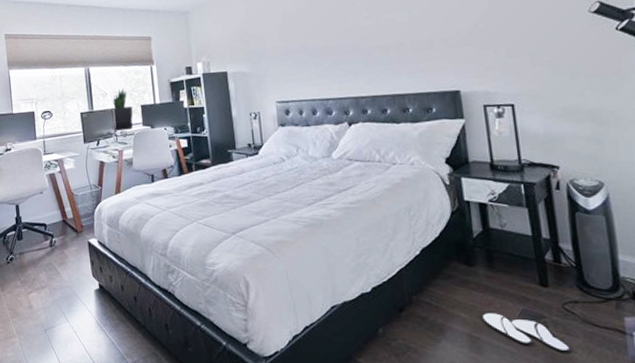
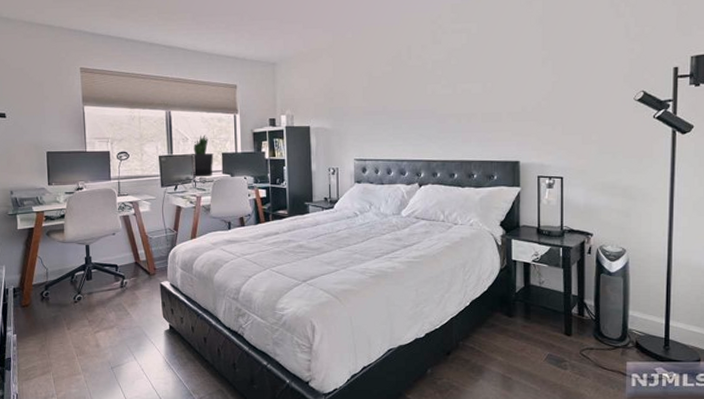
slippers: present [481,312,572,353] -> none [515,356,583,391]

